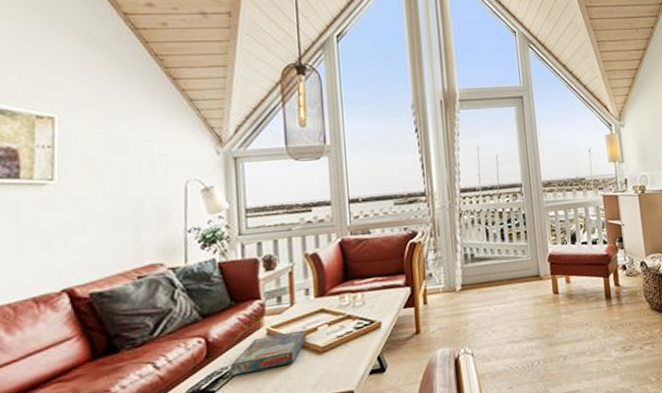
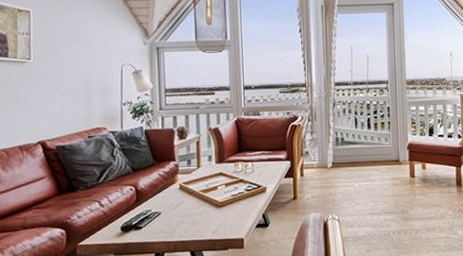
board game: present [230,329,307,376] -> none [153,187,209,218]

